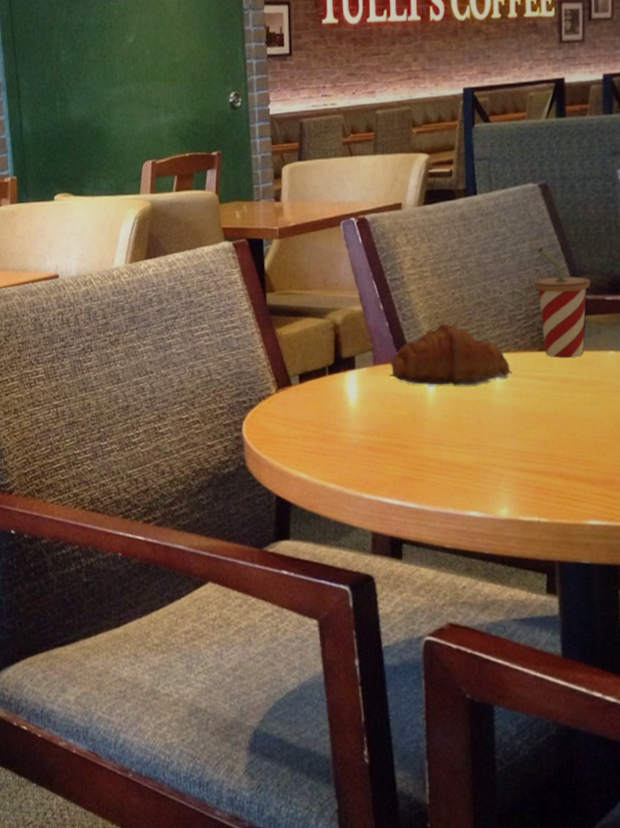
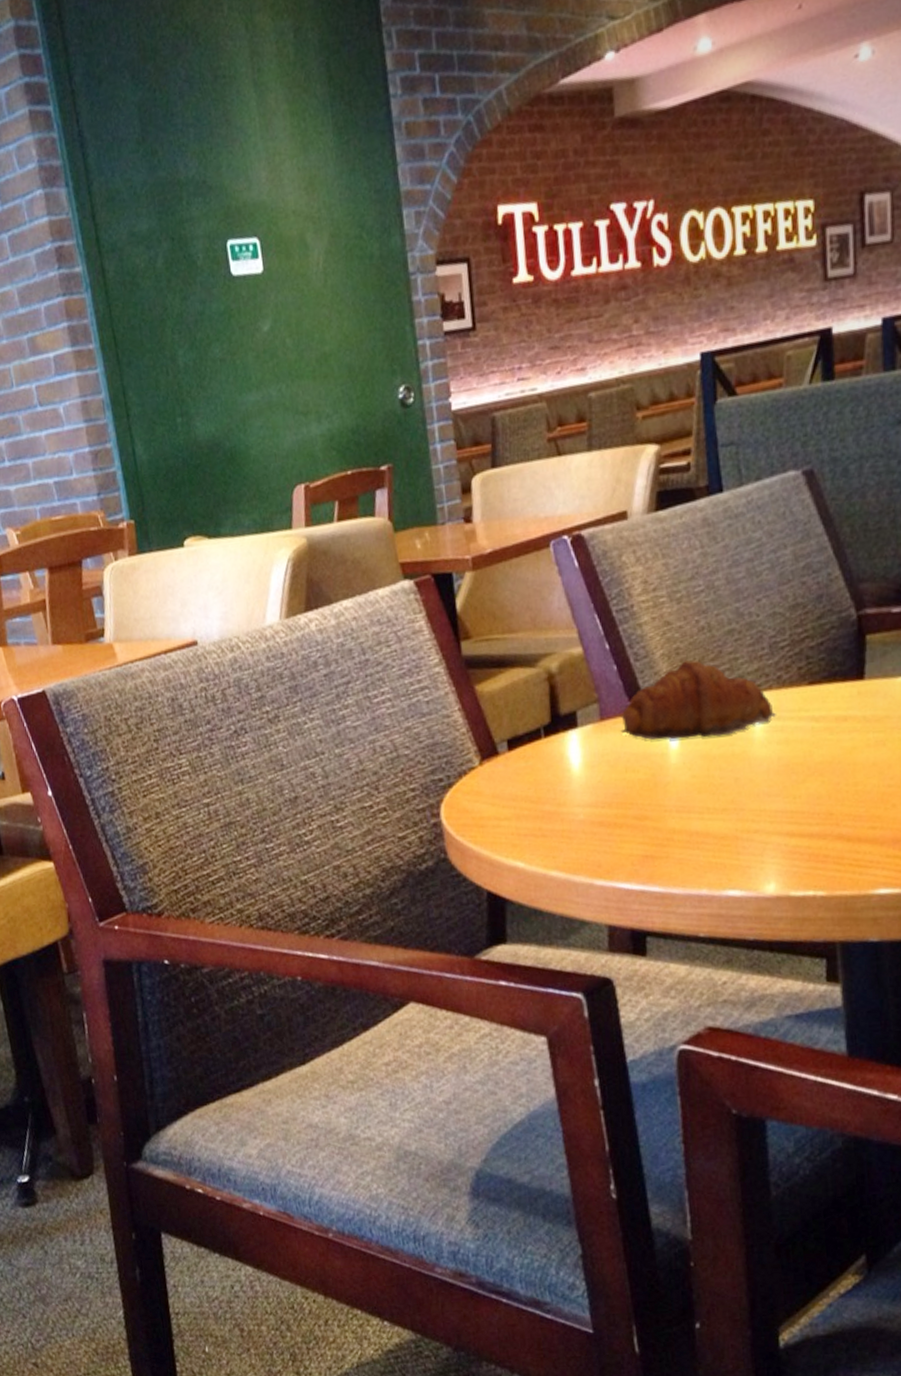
beverage cup: present [533,247,591,358] -> none [799,552,872,692]

